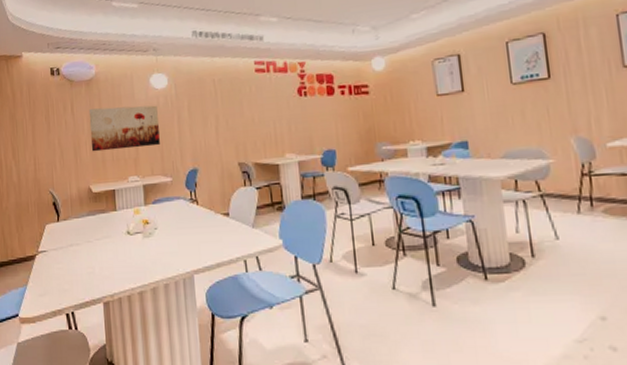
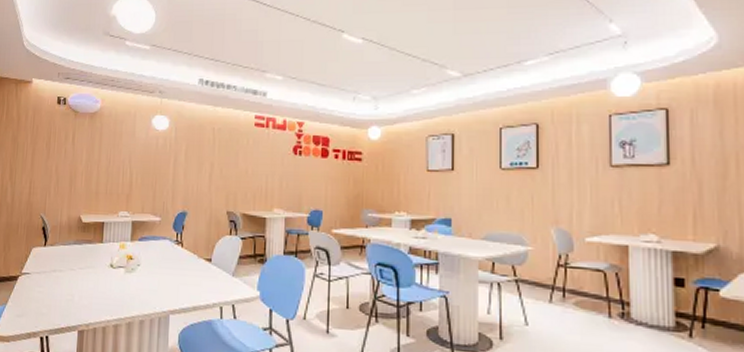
wall art: present [88,105,160,152] -> none [86,142,156,185]

